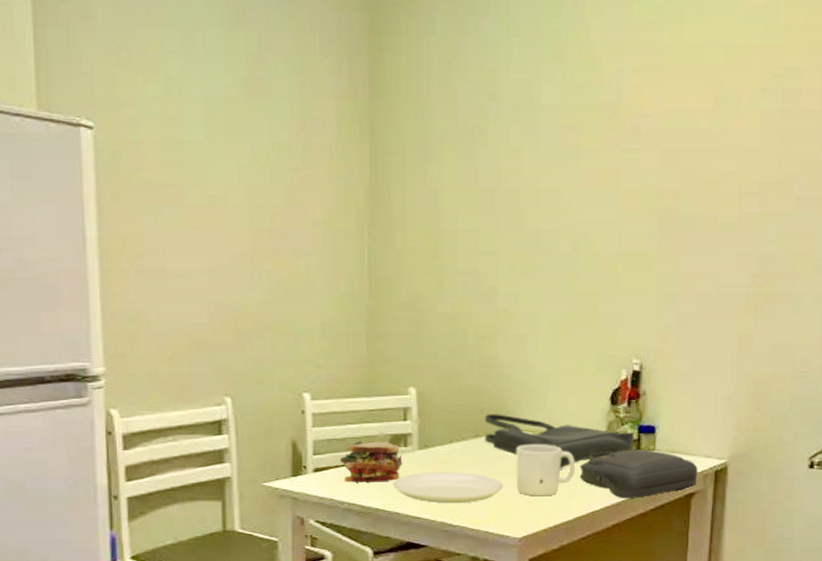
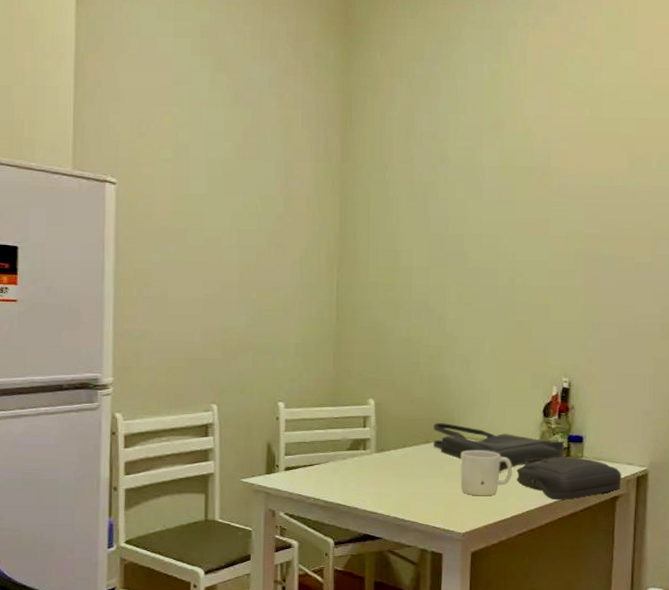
sandwich: present [339,440,403,483] -> none [307,443,362,481]
plate: present [393,472,503,504] -> none [353,472,449,501]

